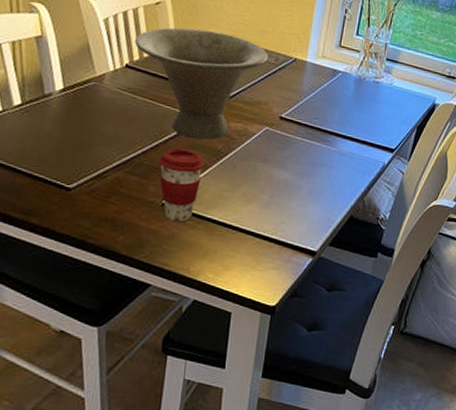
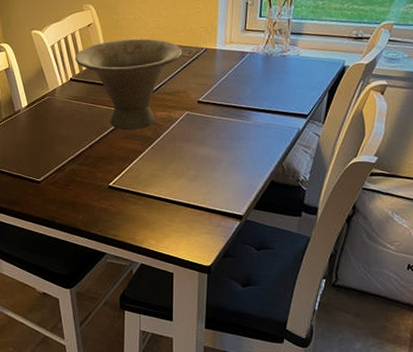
coffee cup: present [158,148,205,222] -> none [102,139,139,200]

